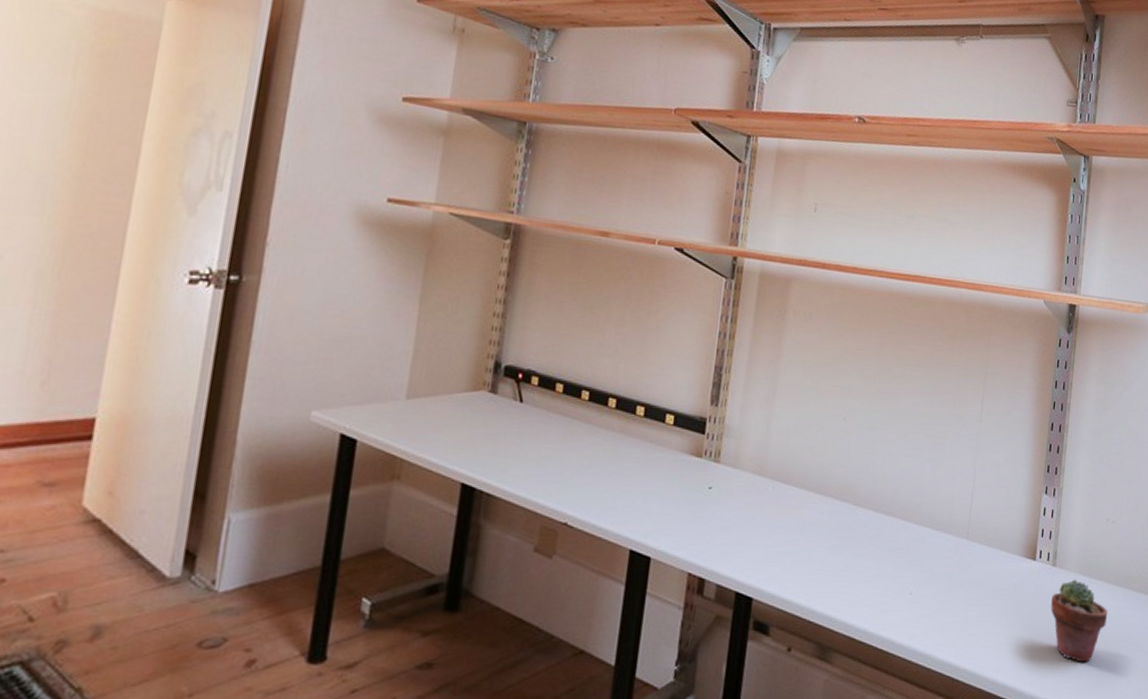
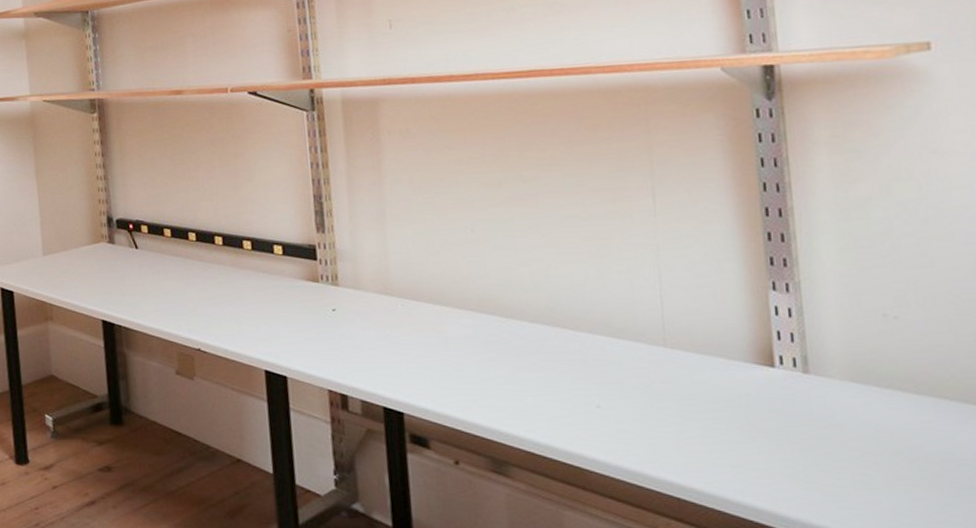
potted succulent: present [1051,579,1108,662] -> none [810,388,911,486]

